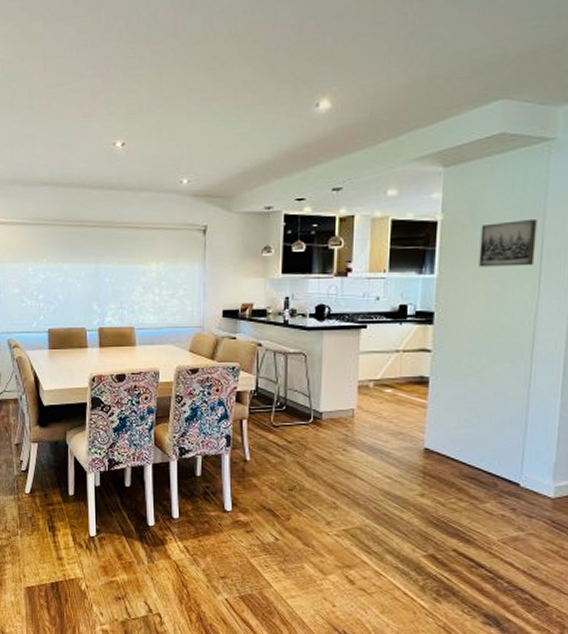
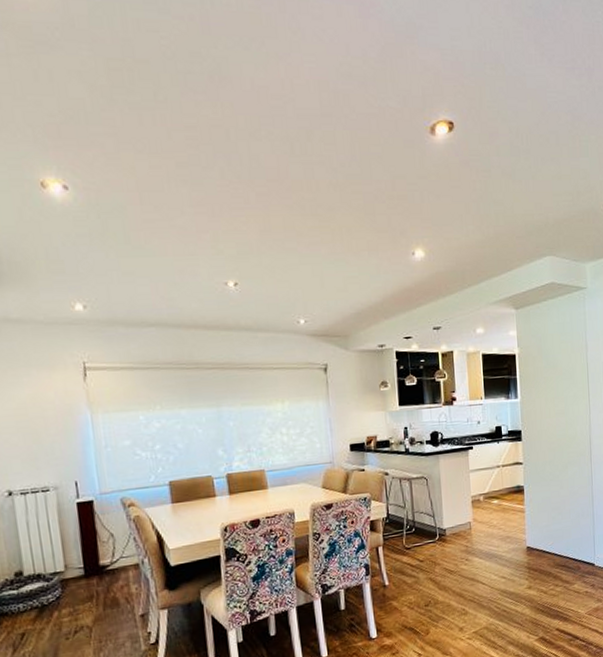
wall art: present [479,218,538,267] -> none [546,350,584,391]

